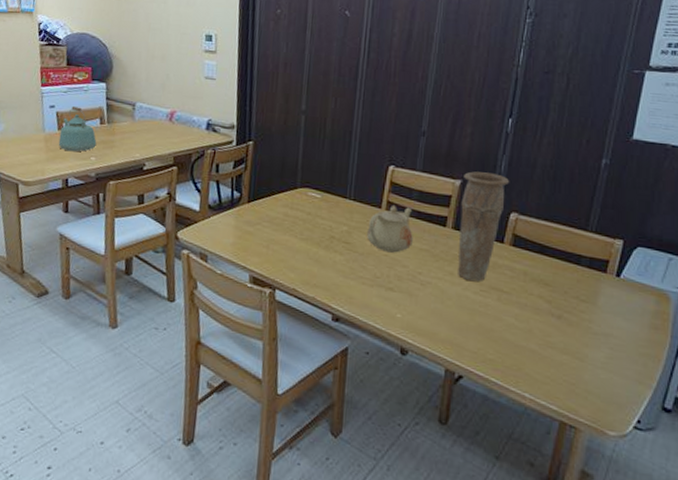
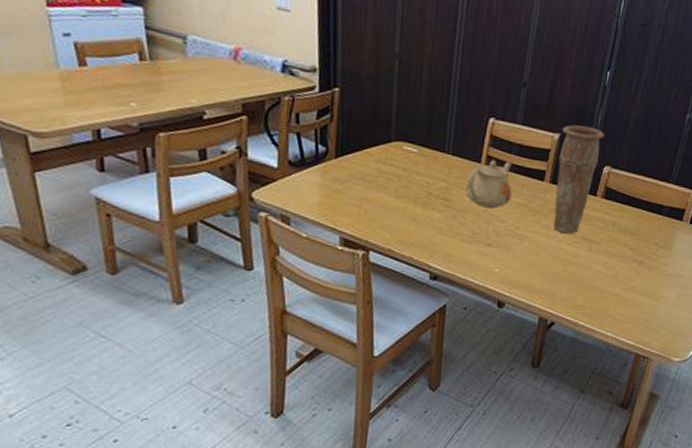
kettle: present [58,106,97,152] -> none [81,36,137,96]

